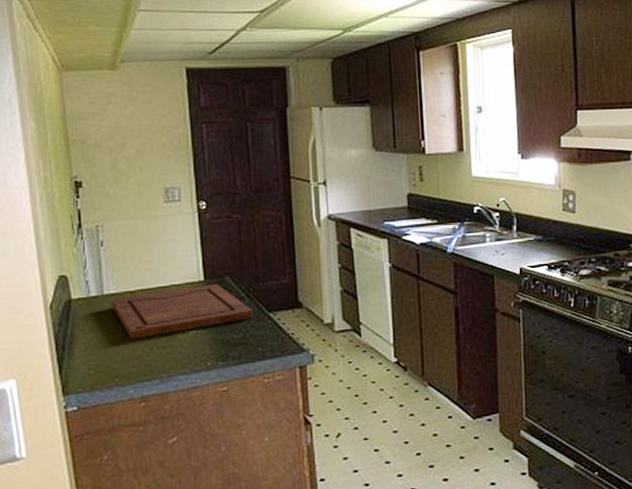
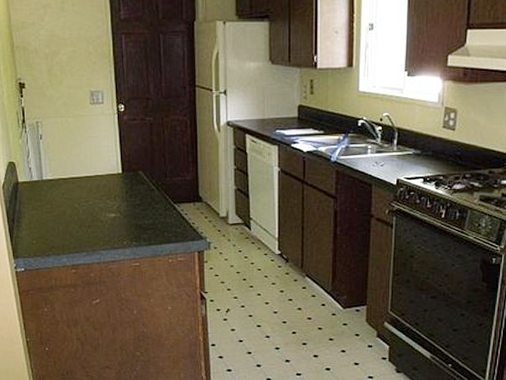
cutting board: present [111,283,254,340] -> none [49,176,162,219]

